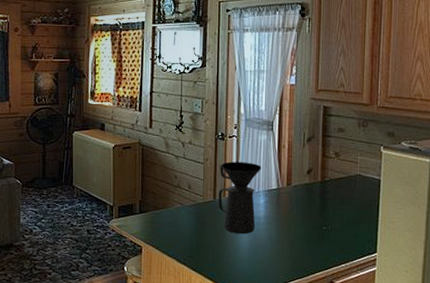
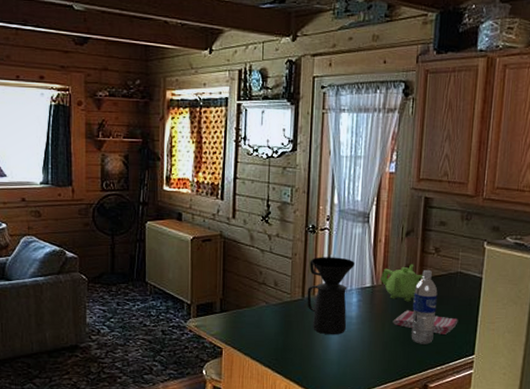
teapot: none [284,168,326,203] -> present [379,264,424,302]
dish towel: none [298,211,360,233] -> present [392,310,458,334]
water bottle: none [316,172,339,243] -> present [411,269,438,344]

